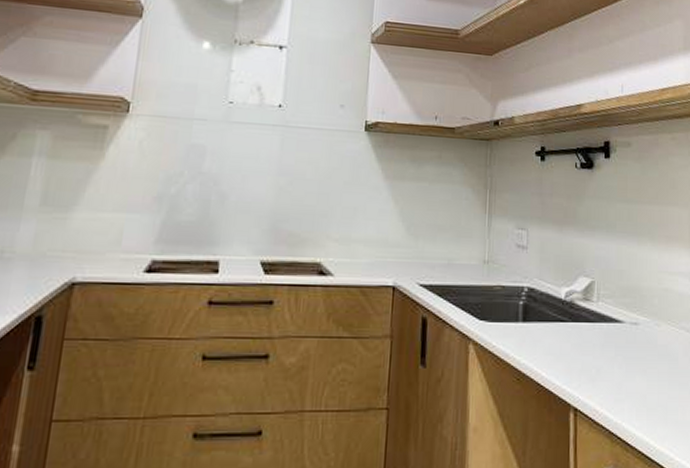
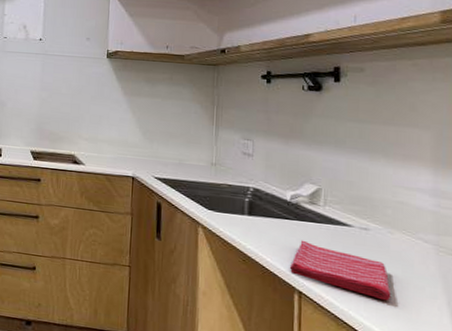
dish towel: none [564,345,660,404] -> present [289,240,392,301]

